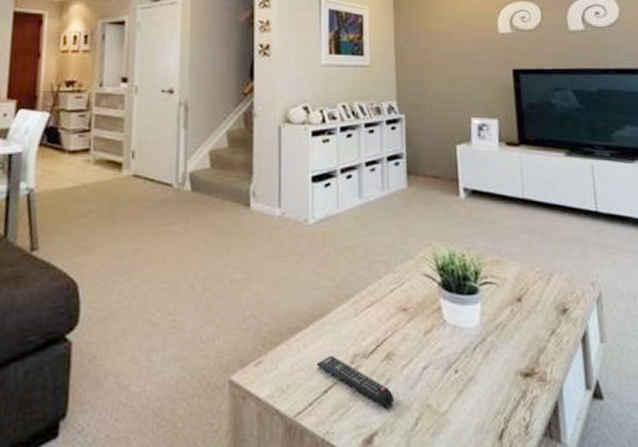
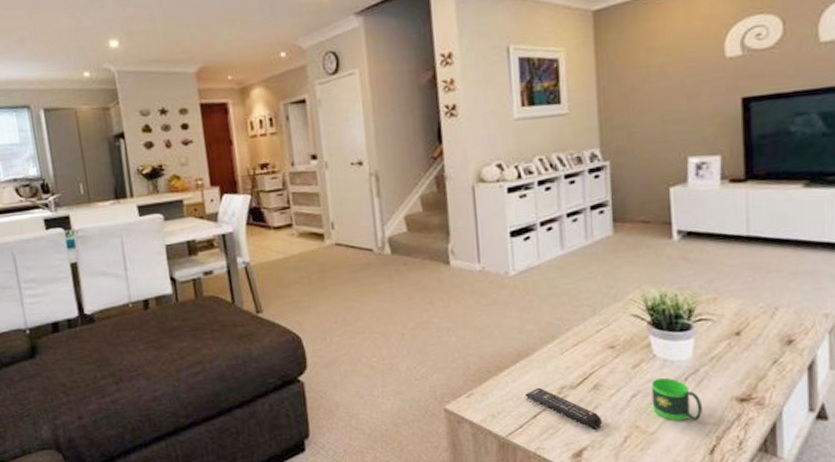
mug: none [442,346,491,400] -> present [651,377,703,422]

